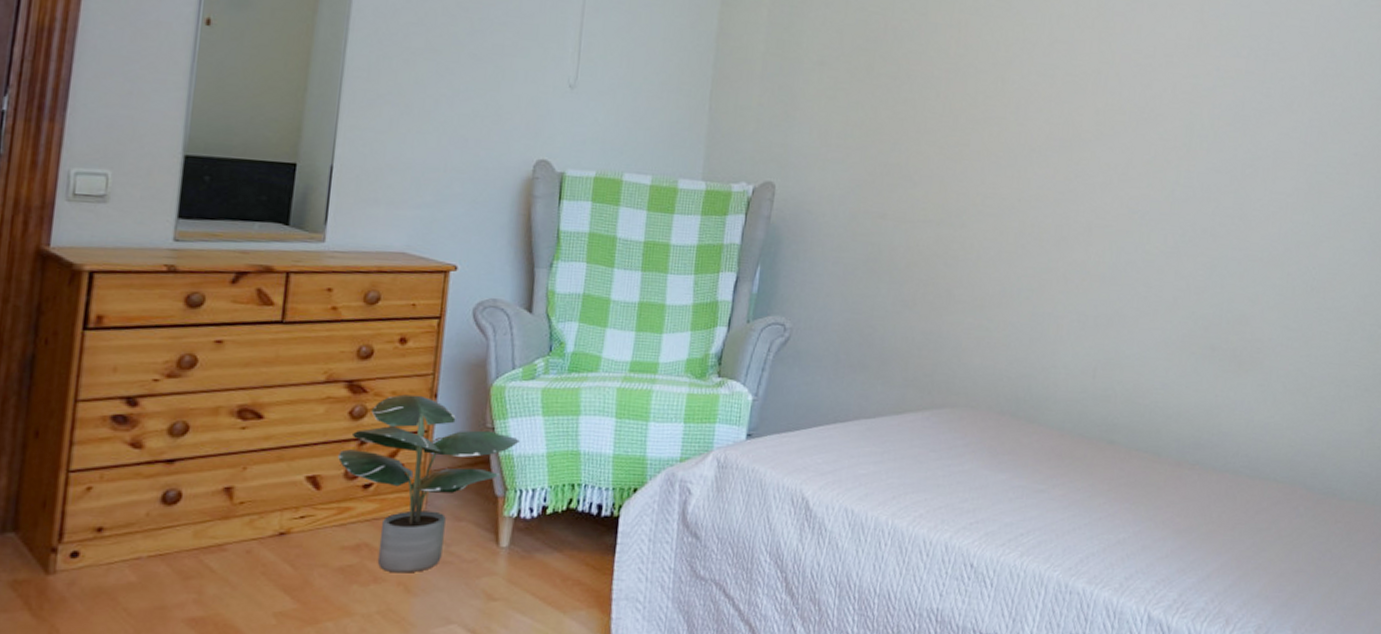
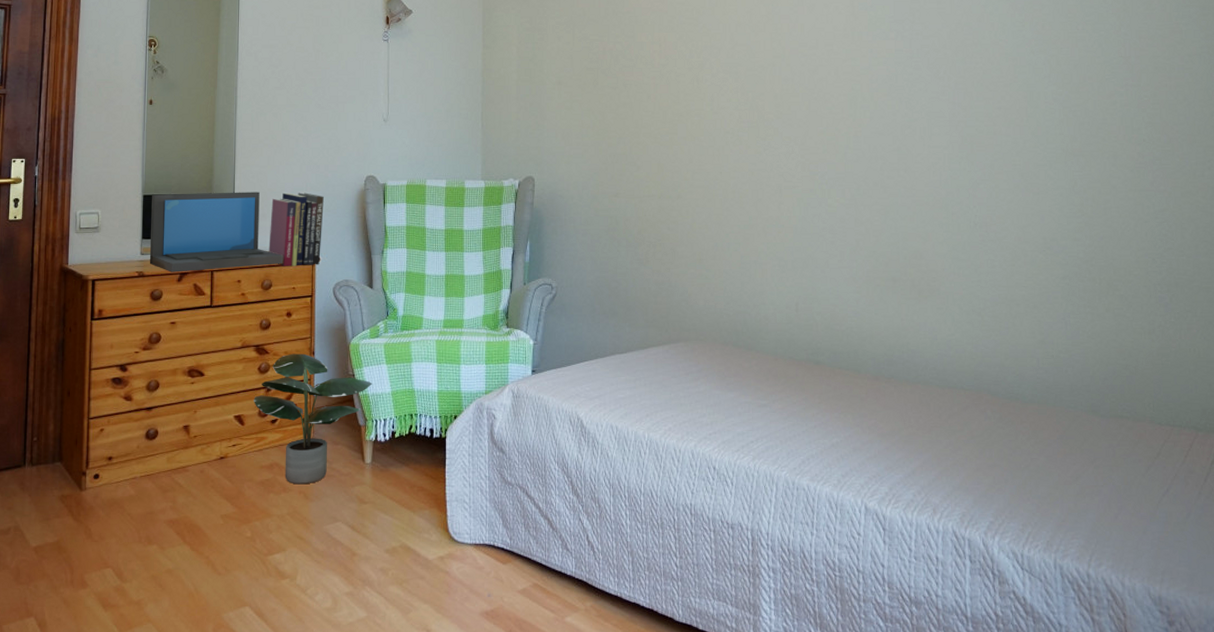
laptop: none [187,155,402,271] -> present [149,192,284,272]
books: none [379,171,471,277] -> present [268,192,324,266]

